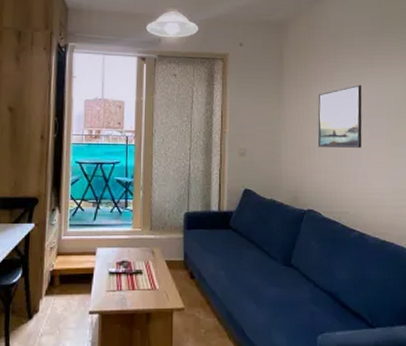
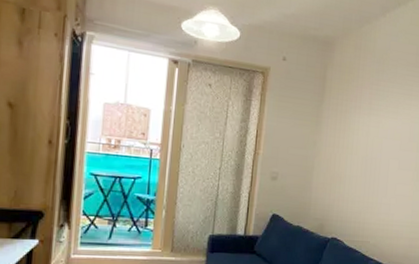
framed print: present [317,85,362,148] -> none [349,116,398,180]

